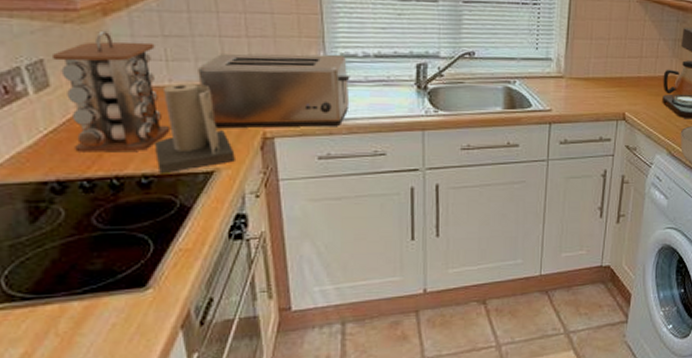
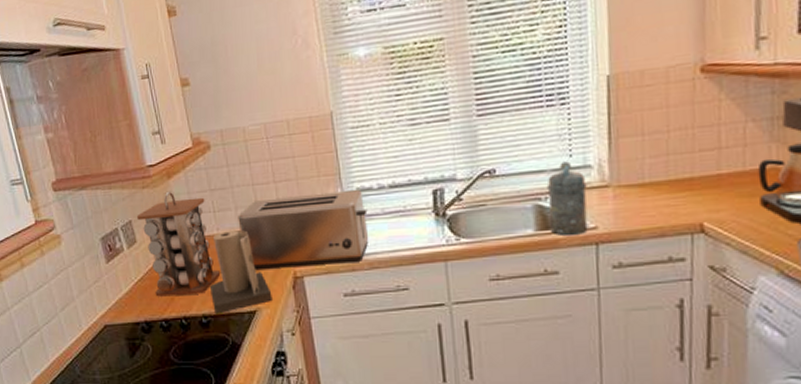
canister: none [516,53,547,115] -> present [546,161,588,235]

